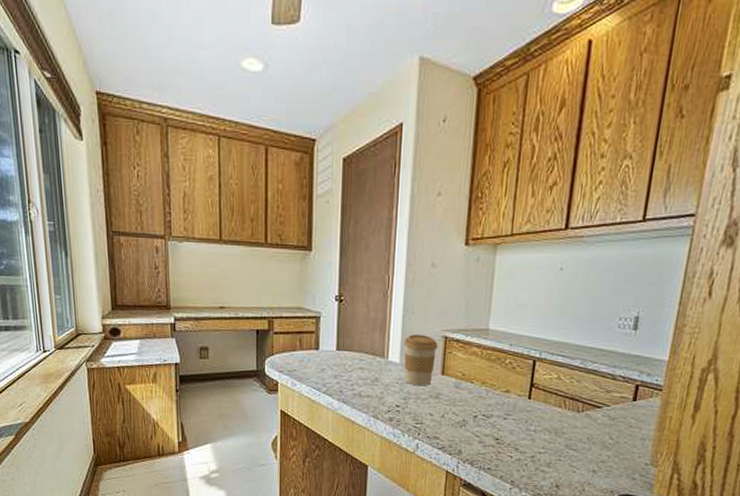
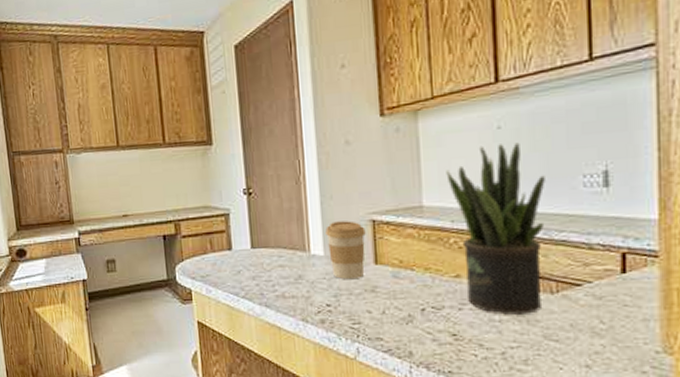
potted plant: none [512,283,590,427] -> present [446,142,545,315]

